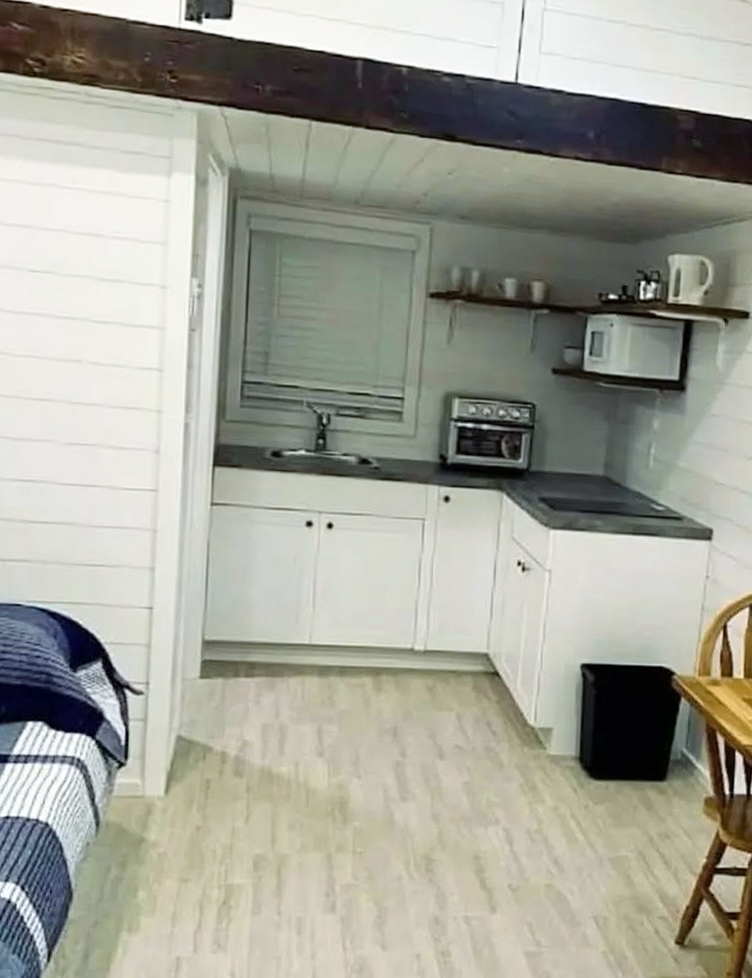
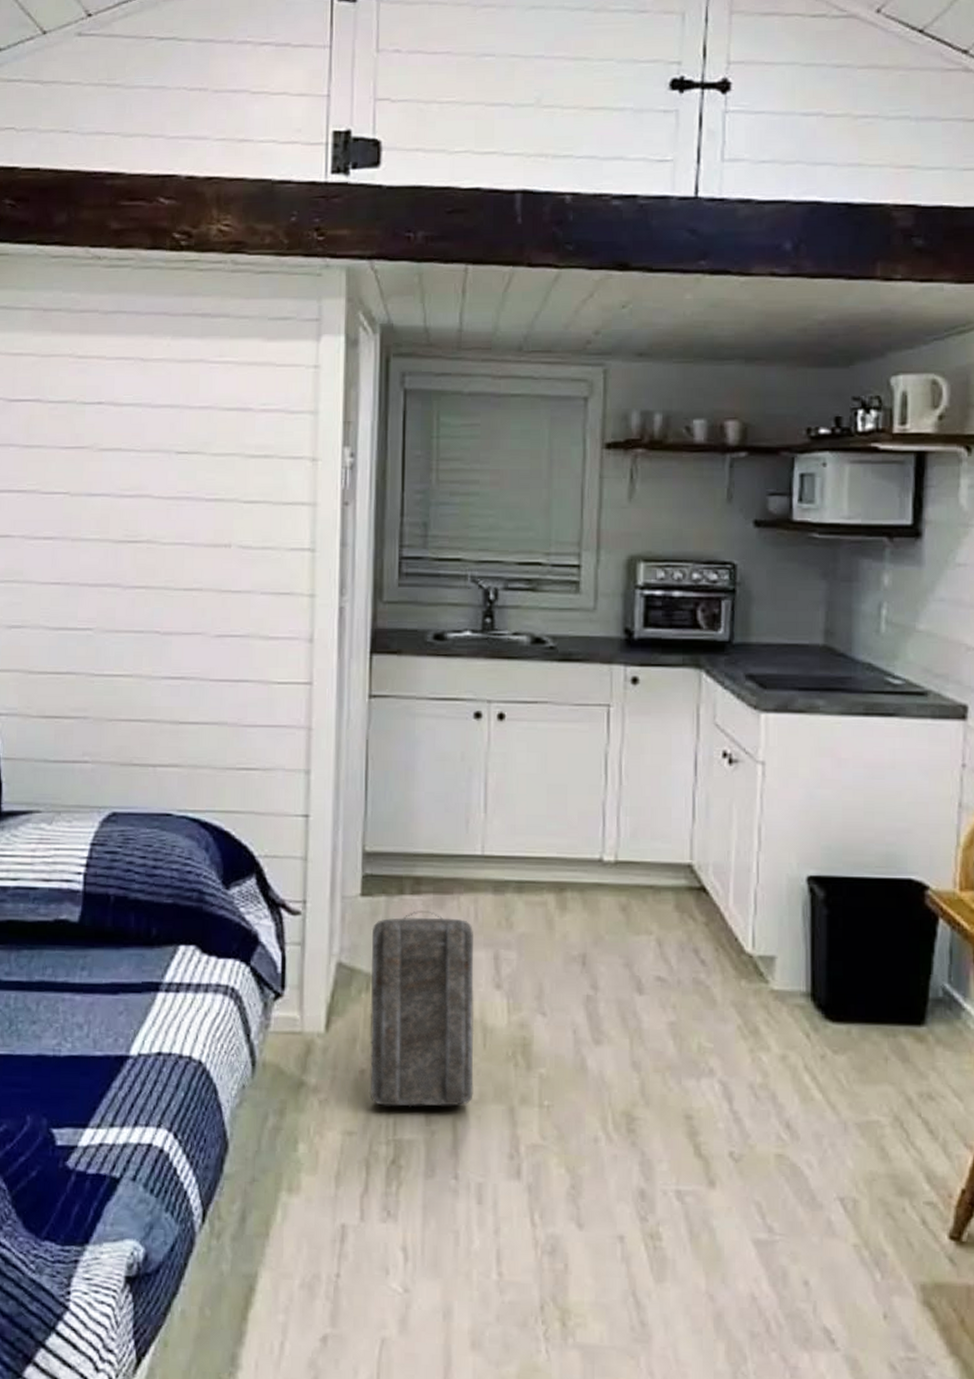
backpack: none [204,690,300,857] -> present [369,909,474,1107]

